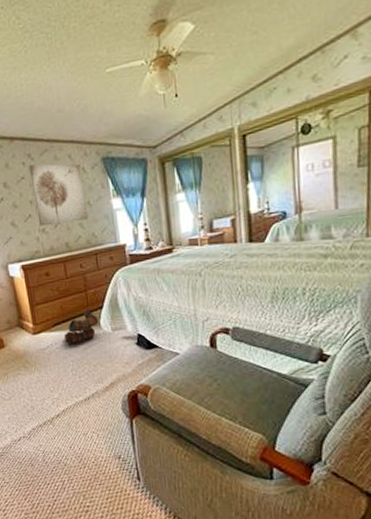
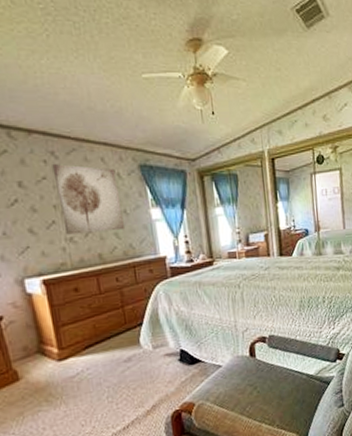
boots: present [64,308,99,345] -> none [98,326,138,369]

